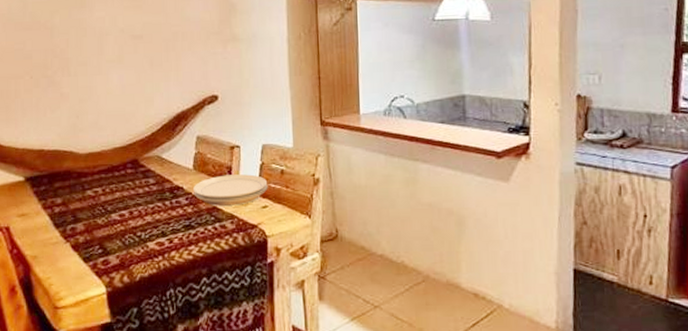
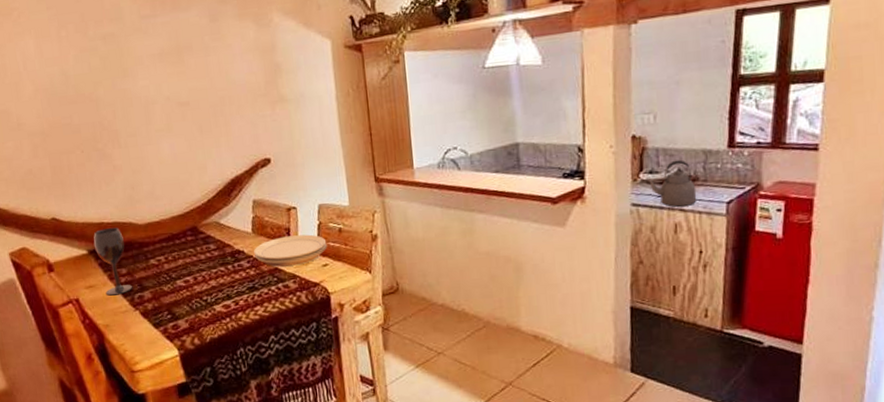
wine glass: none [31,155,66,226] -> present [93,227,133,296]
kettle: none [589,121,641,168] -> present [645,159,697,207]

